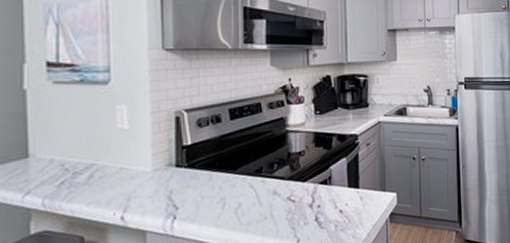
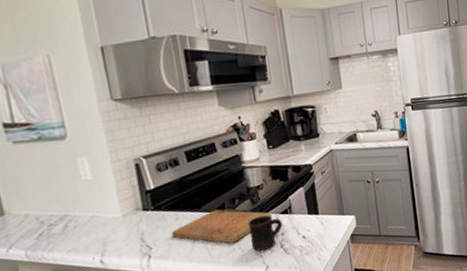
cutting board: none [202,173,310,211] -> present [171,209,272,244]
mug: none [284,183,320,223] -> present [247,215,283,252]

